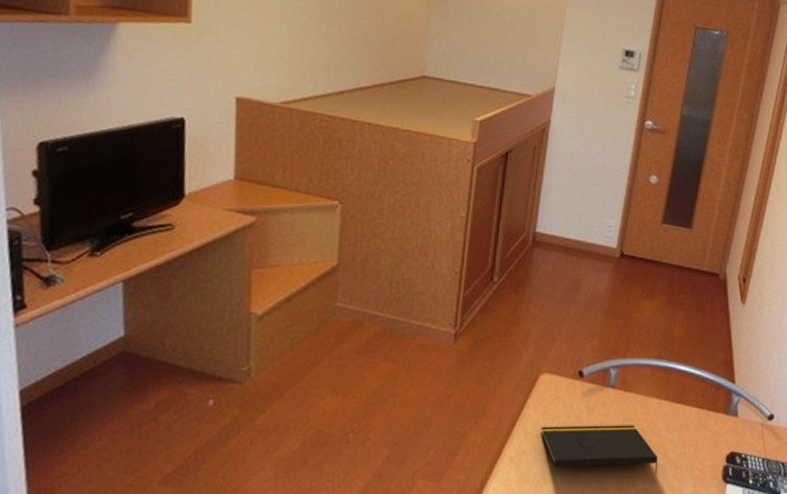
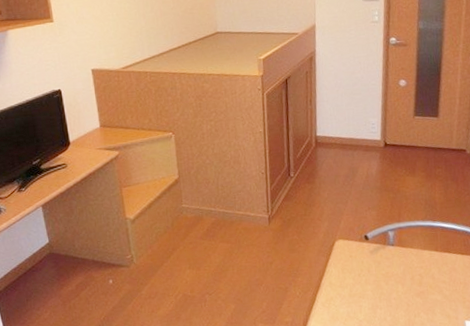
notepad: present [541,425,658,475] -> none [342,272,437,308]

